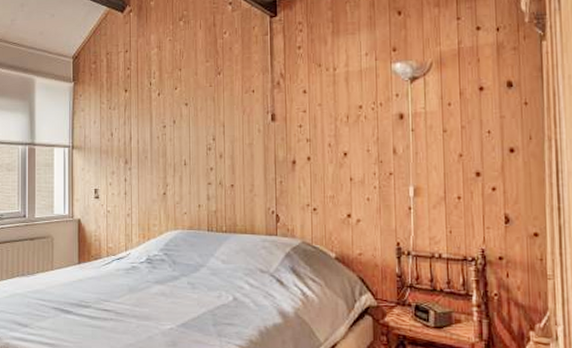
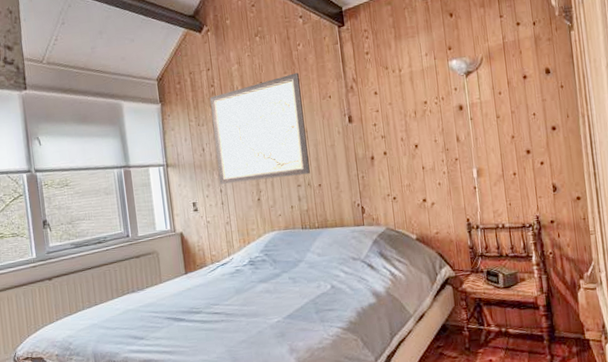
wall art: none [124,62,223,173] -> present [209,73,310,185]

